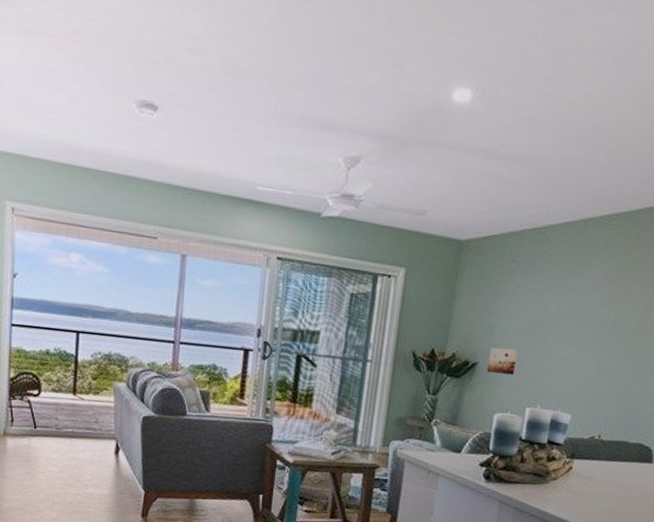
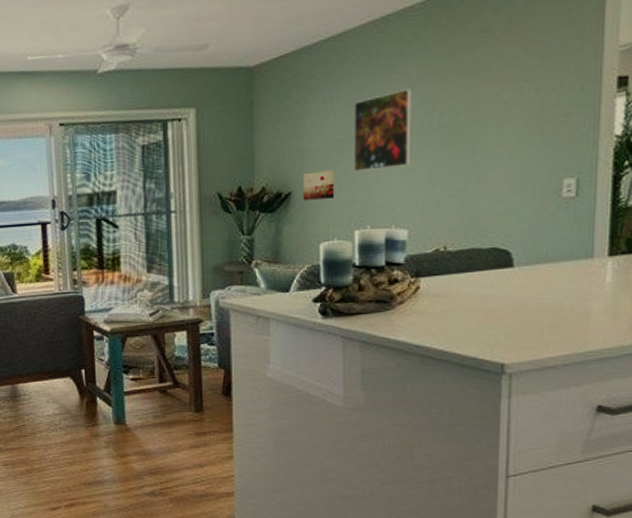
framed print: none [535,288,596,358] -> present [353,89,412,171]

